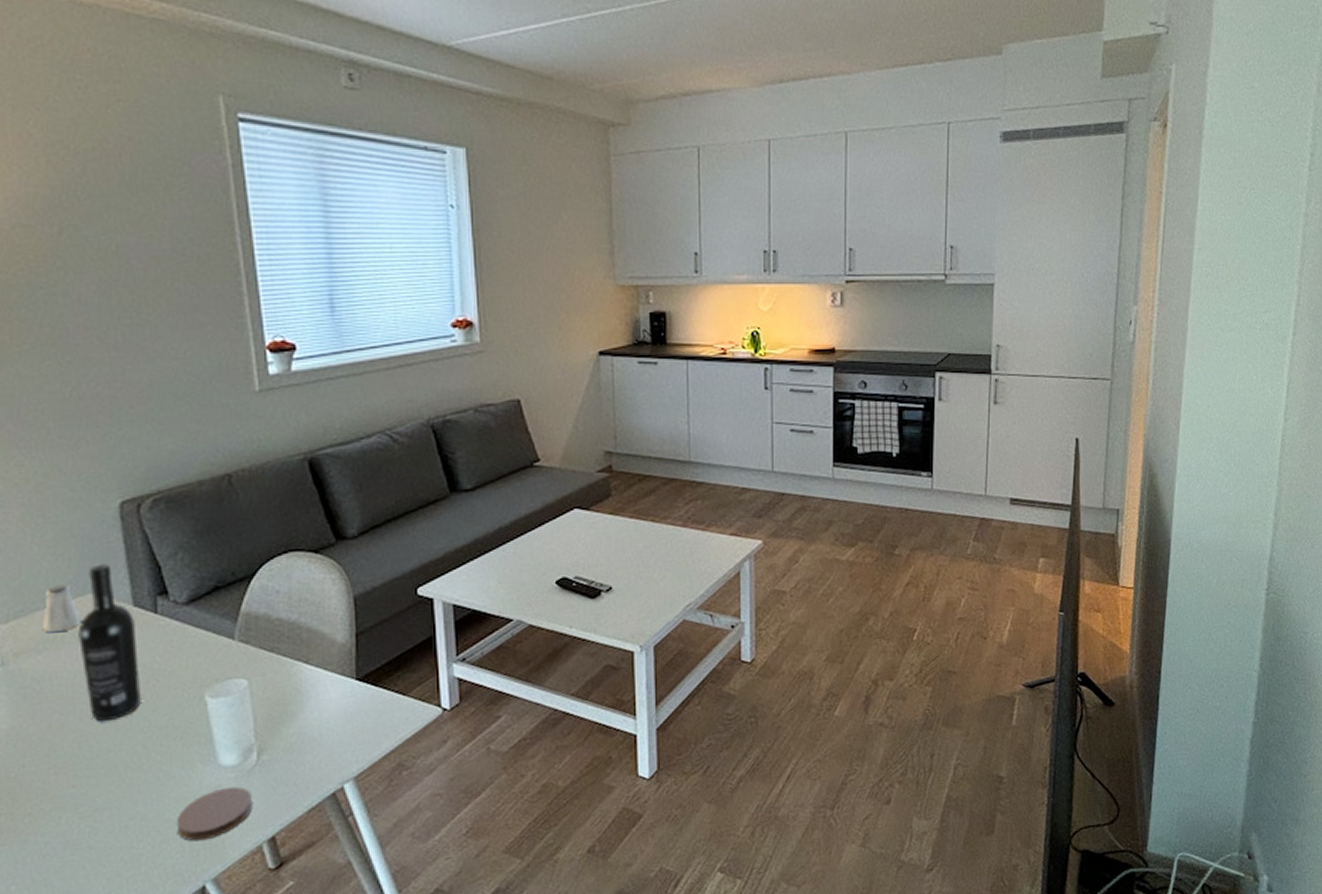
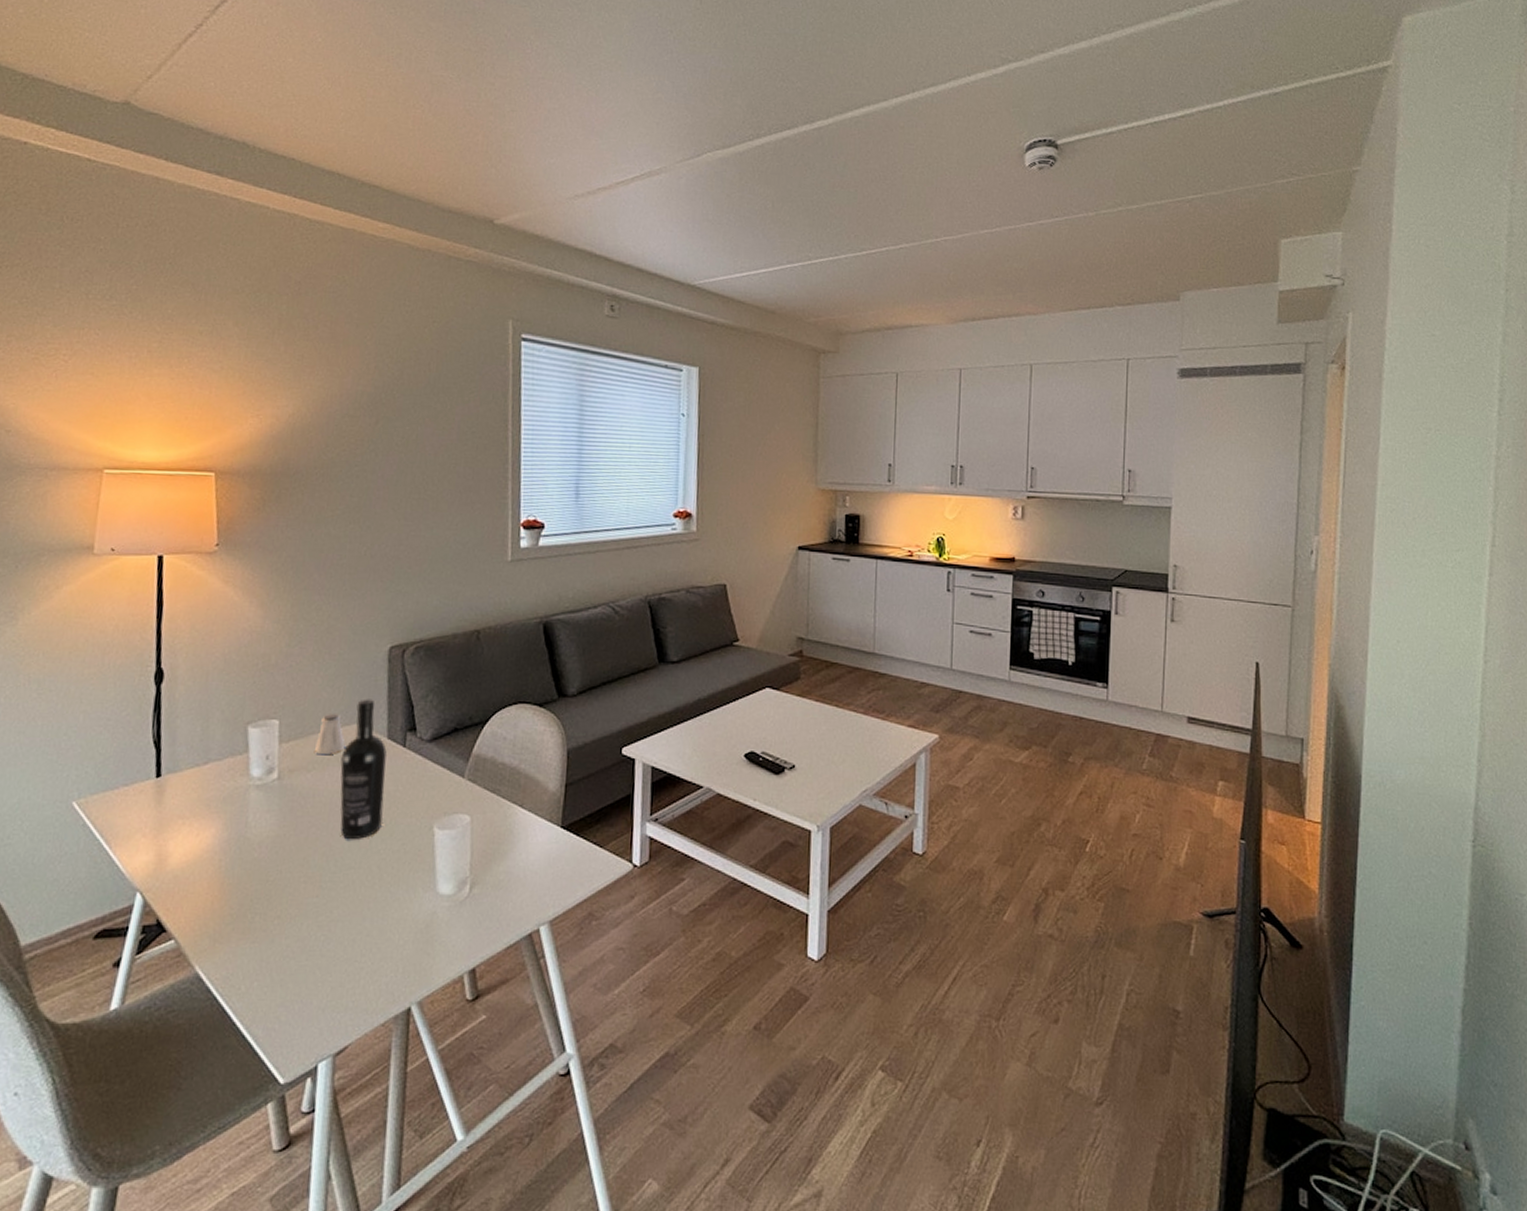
coaster: present [176,786,253,842] -> none [394,915,461,963]

